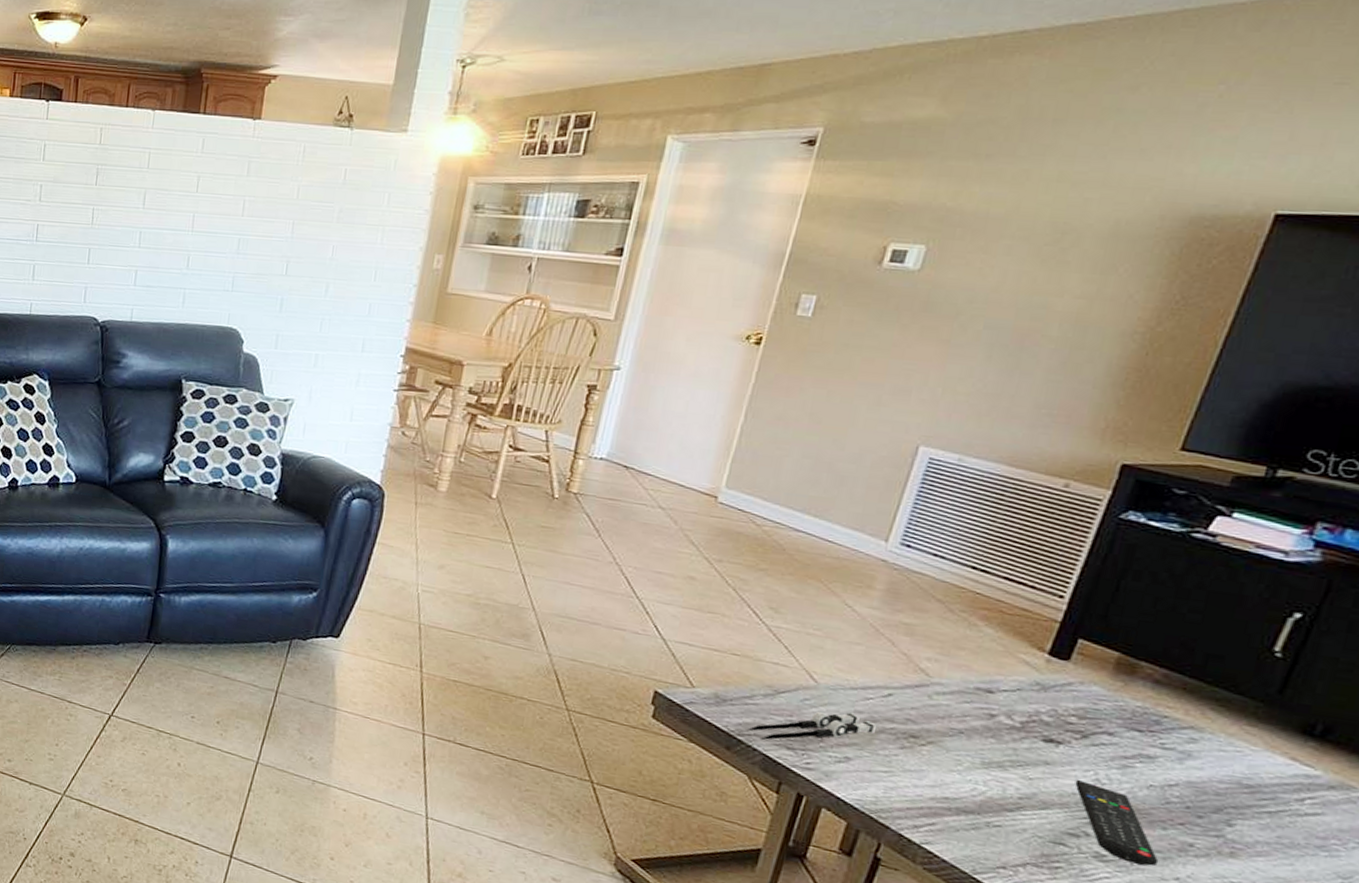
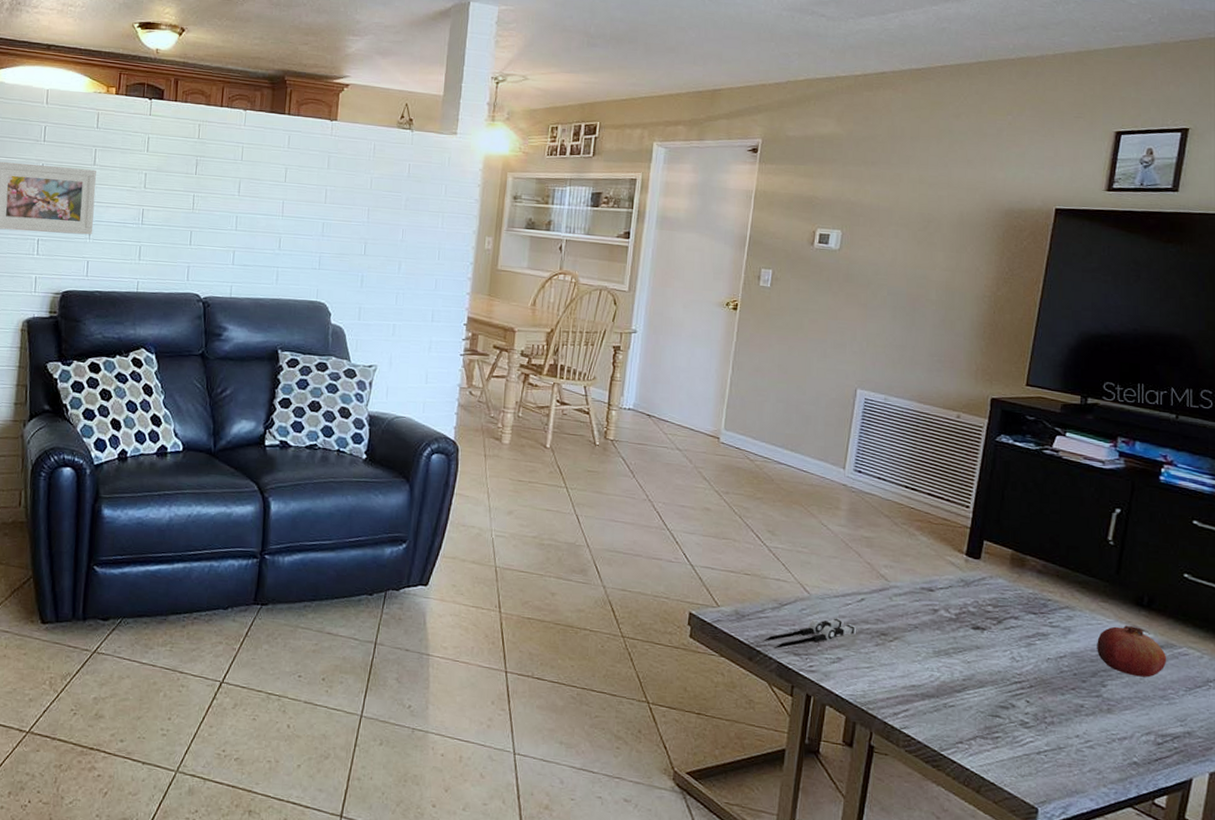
remote control: present [1075,779,1159,867] -> none [999,658,1063,728]
fruit: none [1227,756,1338,822] -> present [1097,625,1167,678]

